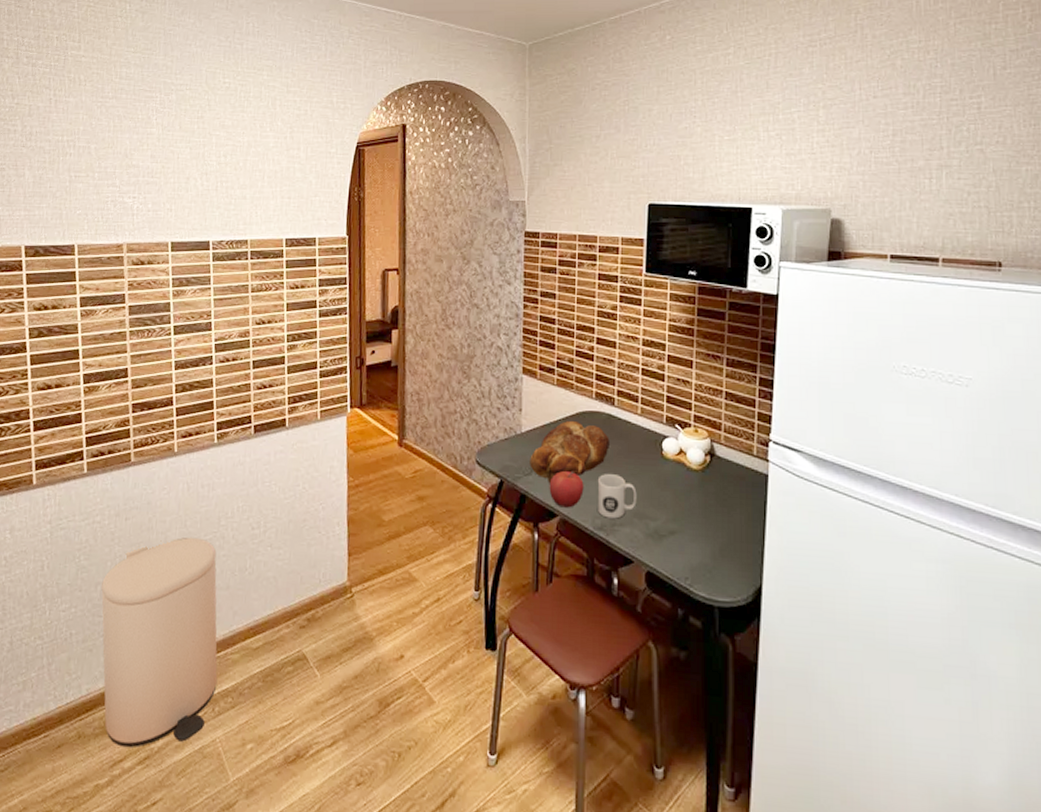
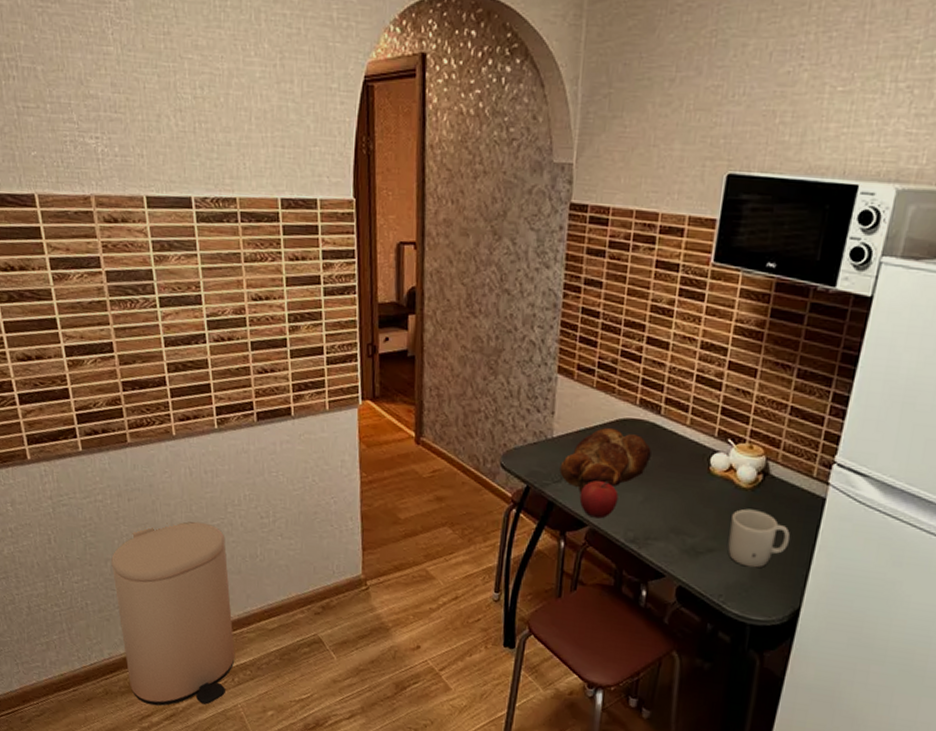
mug: present [597,474,637,519] -> none [630,486,676,533]
mug: none [688,489,743,548] -> present [727,508,791,568]

